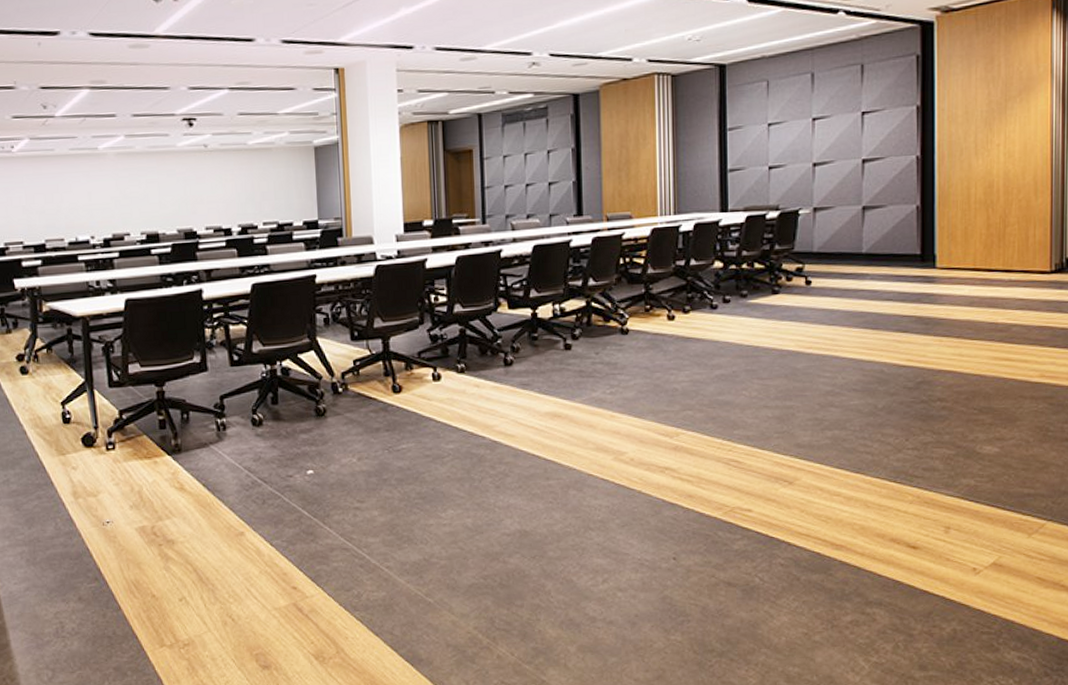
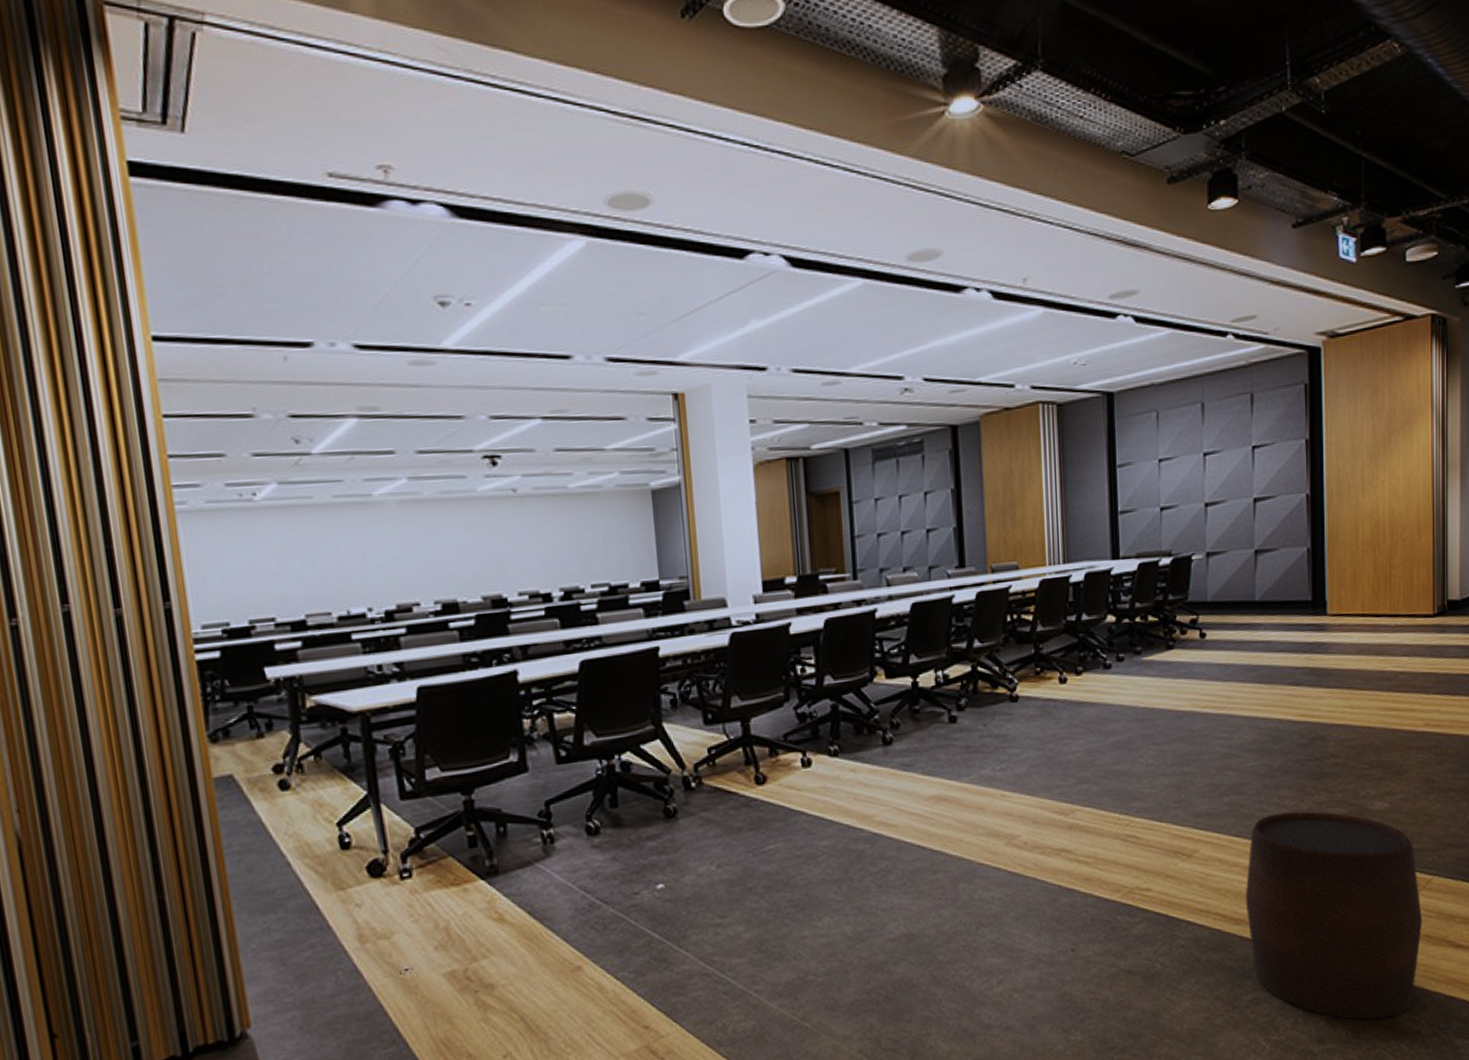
stool: none [846,449,1035,653] -> present [1245,811,1423,1020]

